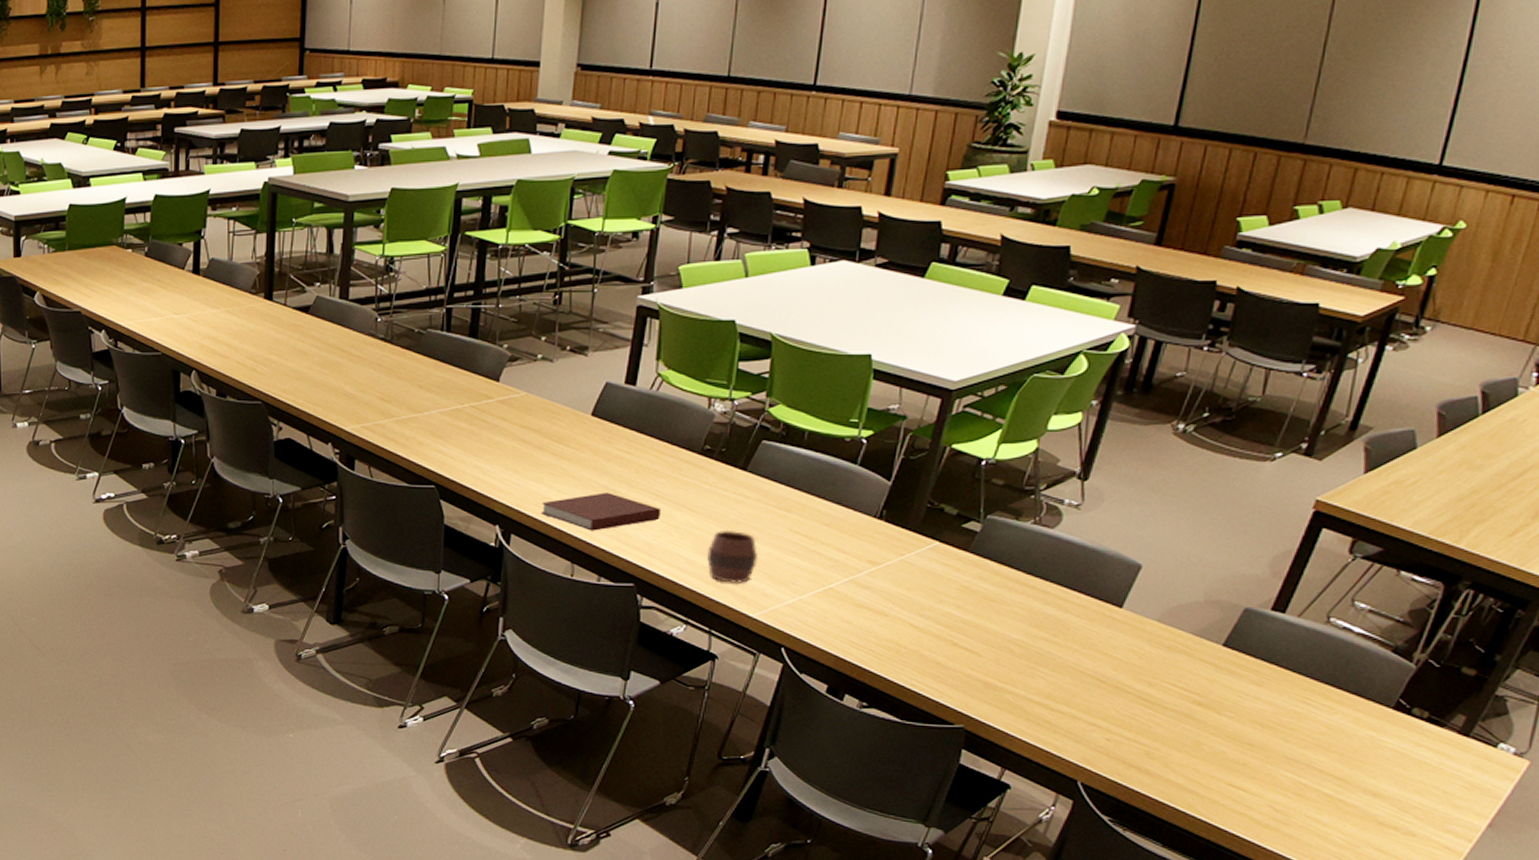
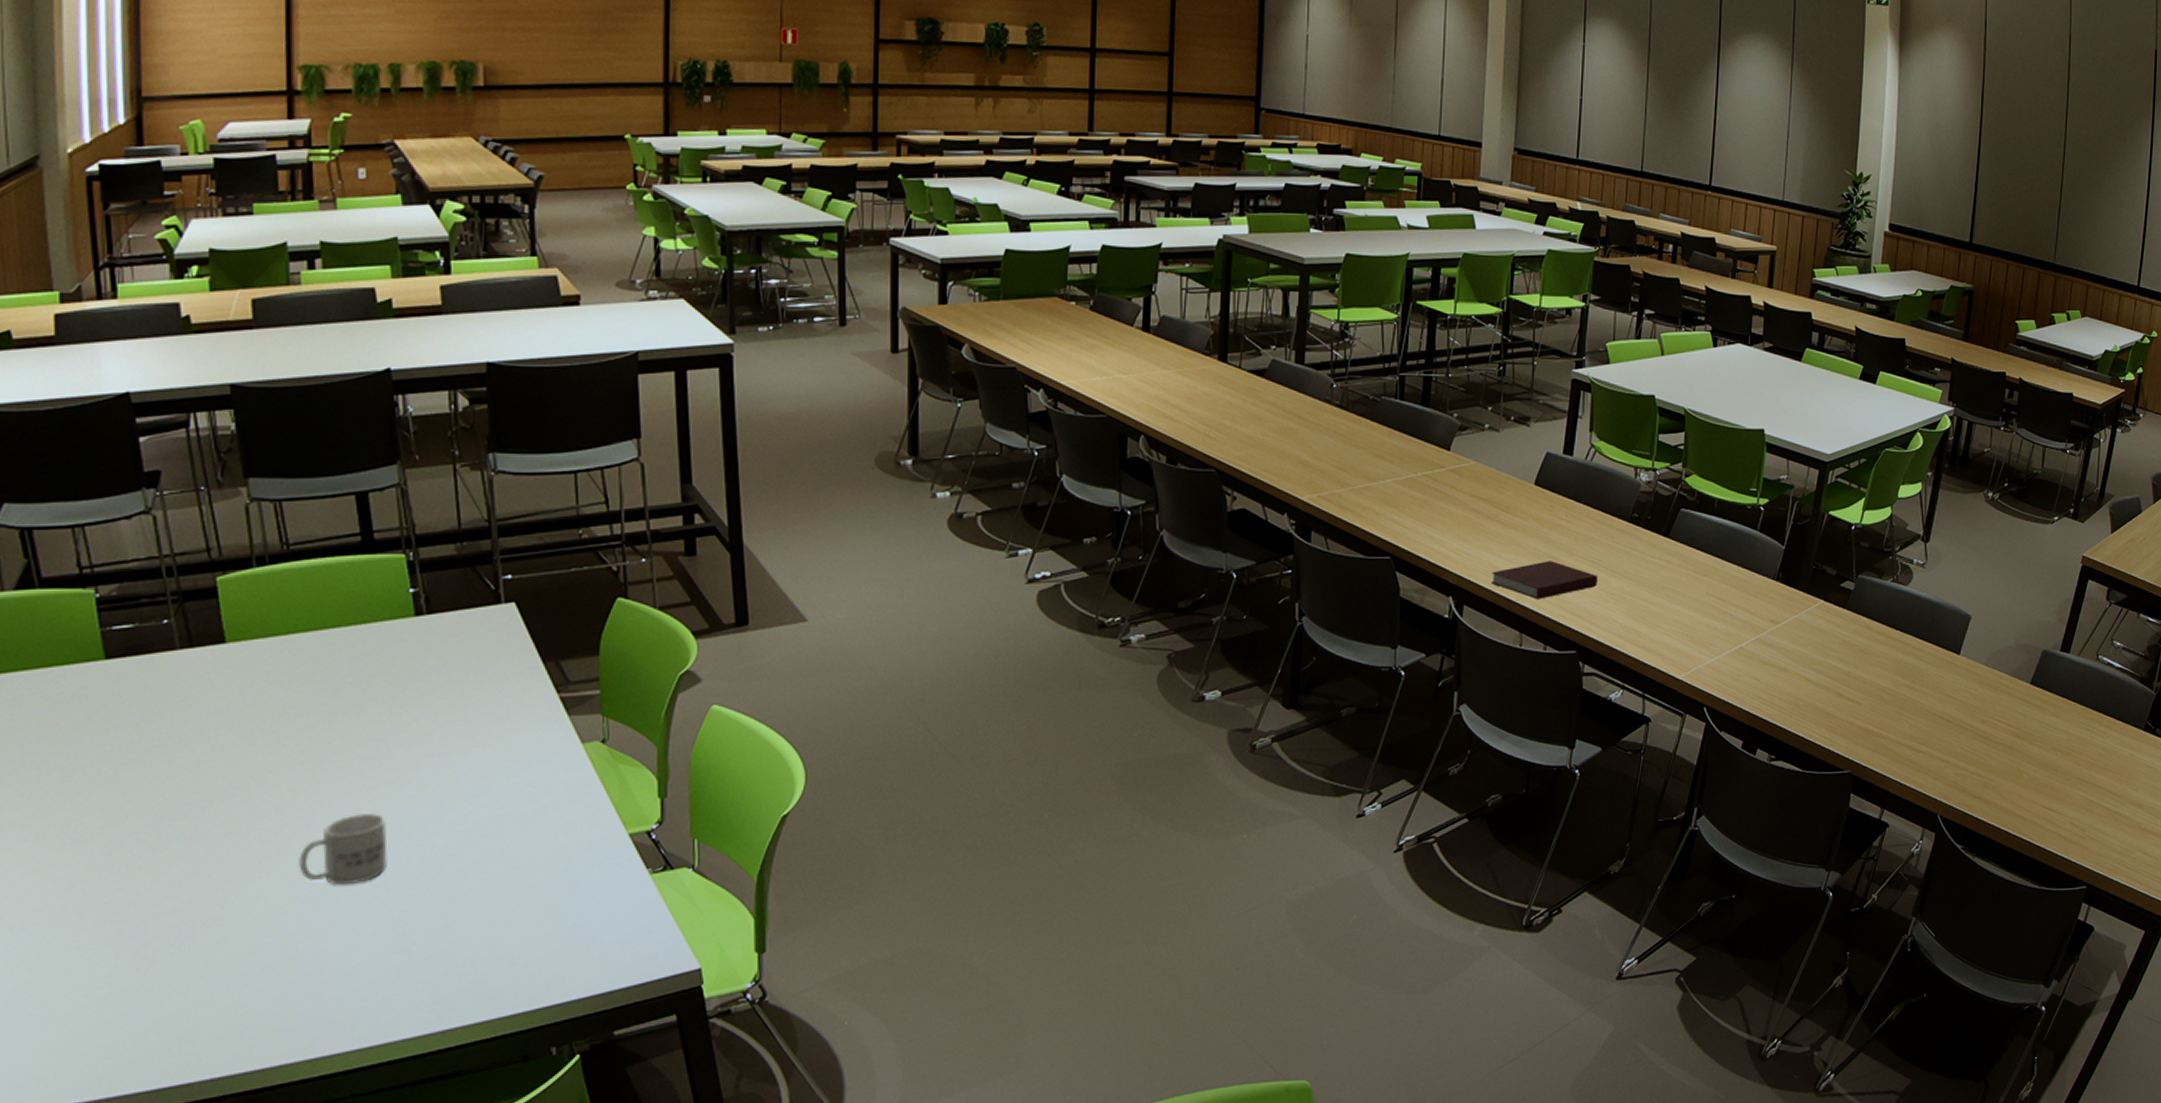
cup: present [707,529,759,585] -> none [1639,594,1682,648]

